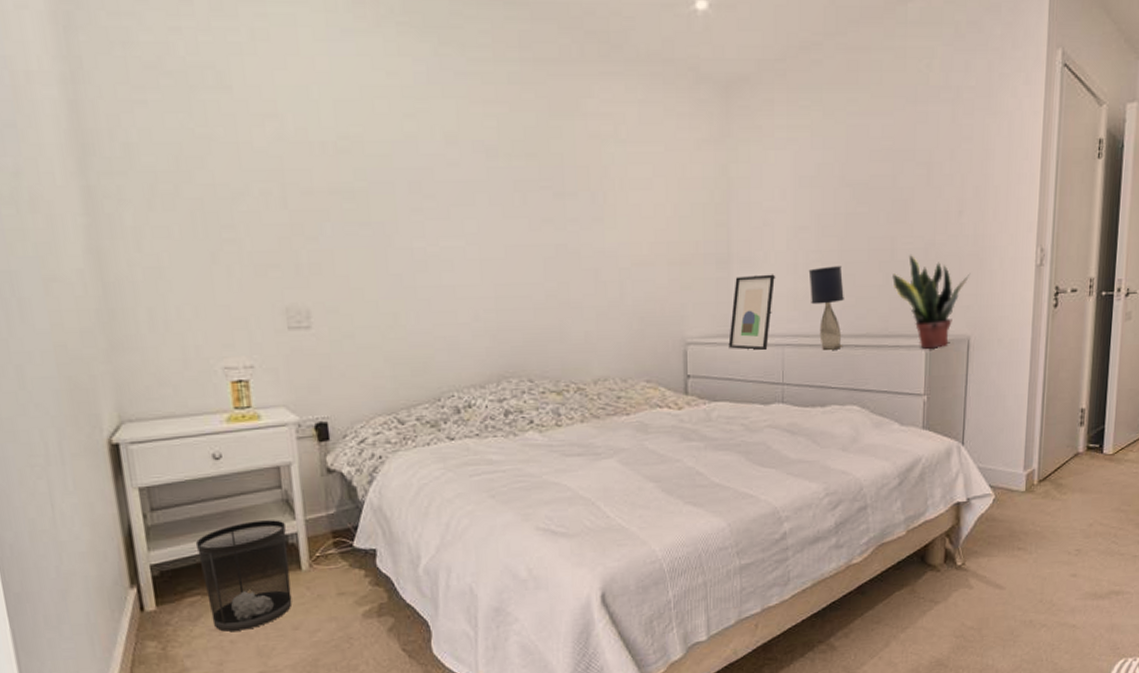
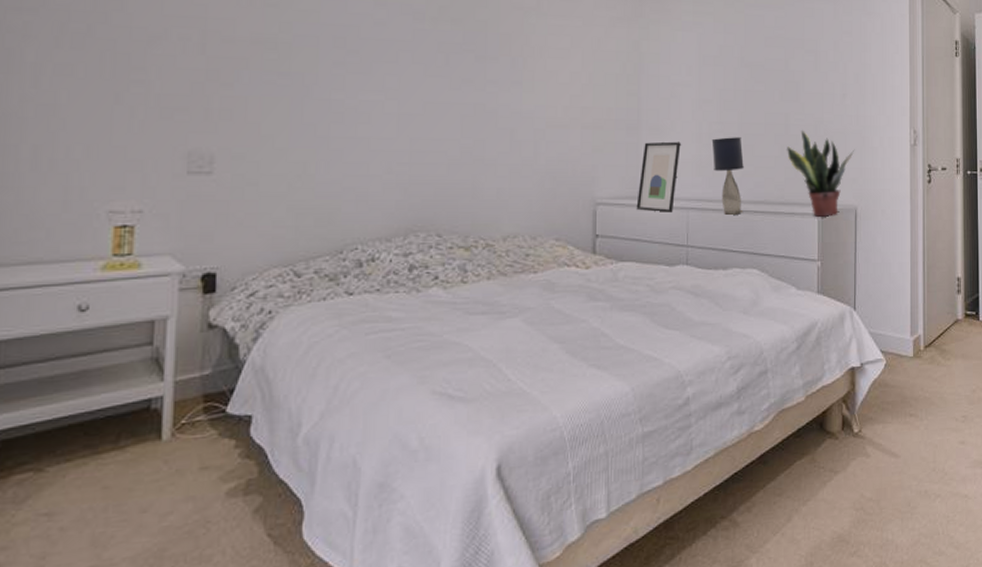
waste bin: present [195,520,292,632] -> none [38,381,150,516]

